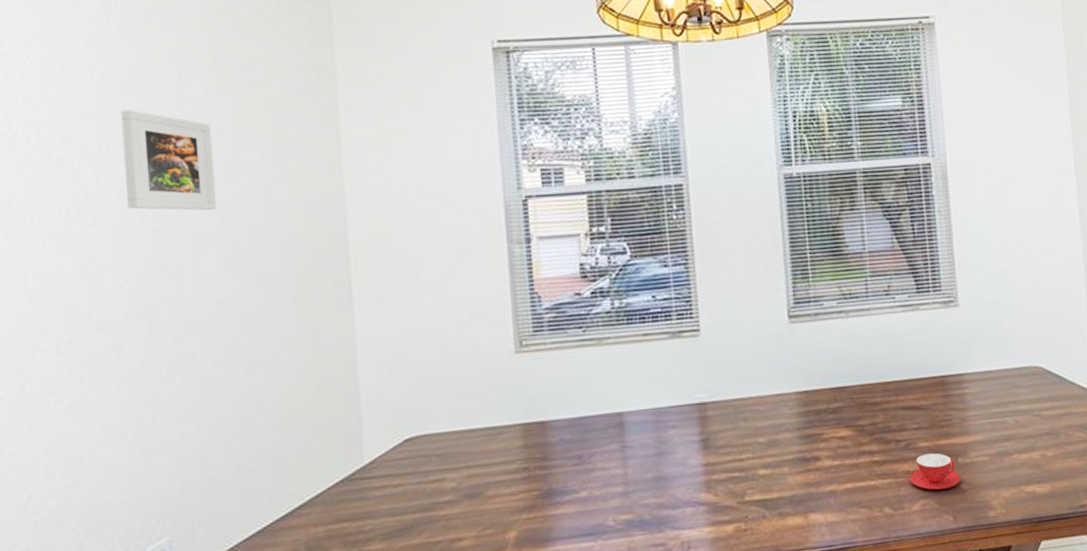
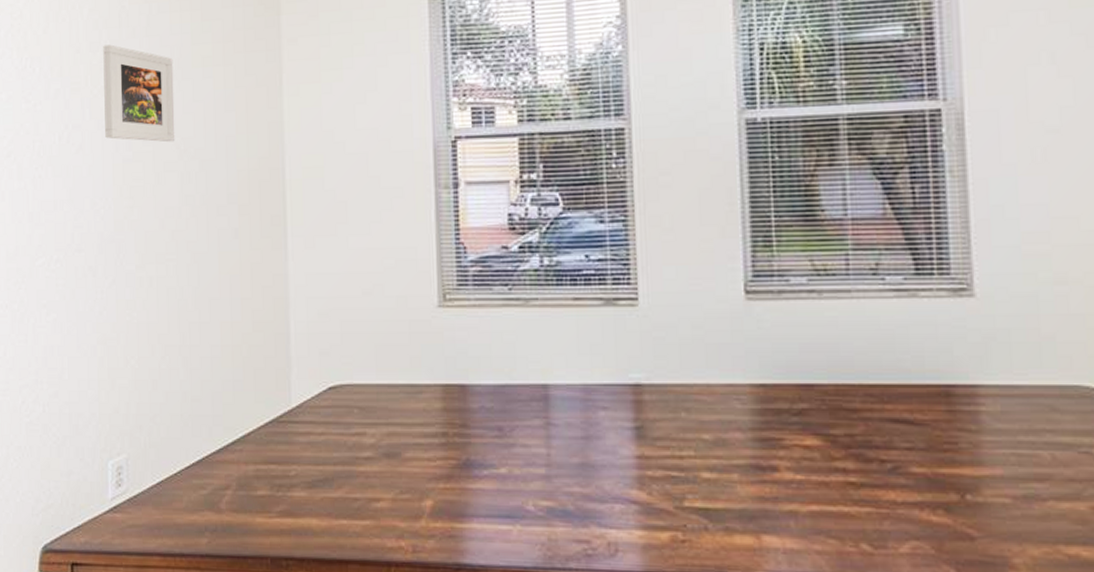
teacup: present [910,453,961,490] -> none [897,483,969,532]

